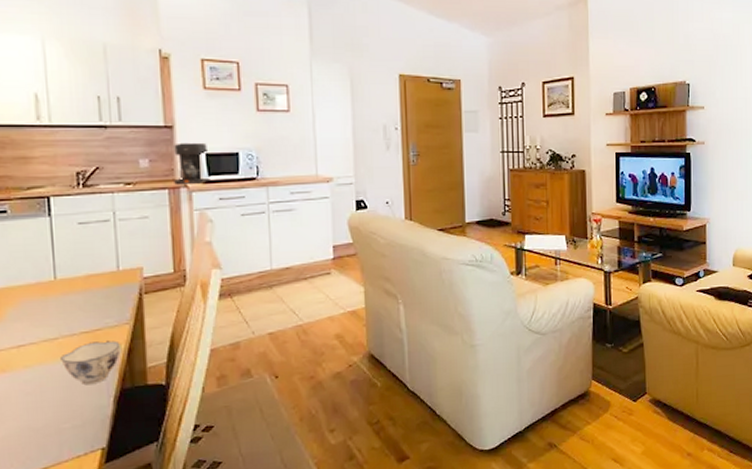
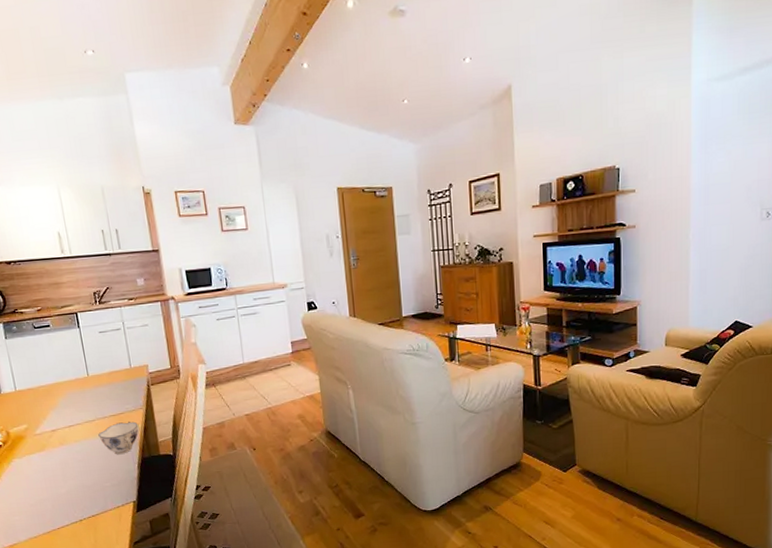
coffee maker: present [174,144,210,185] -> none [161,262,191,297]

